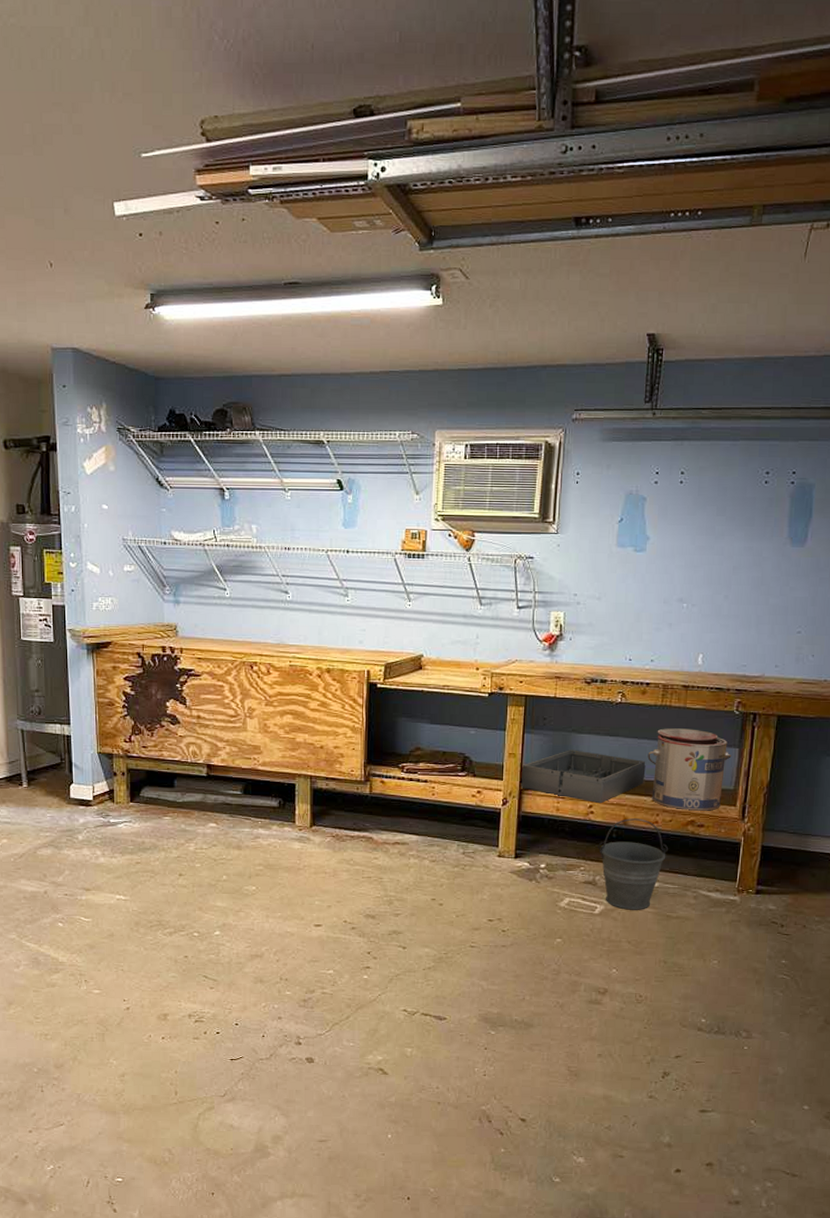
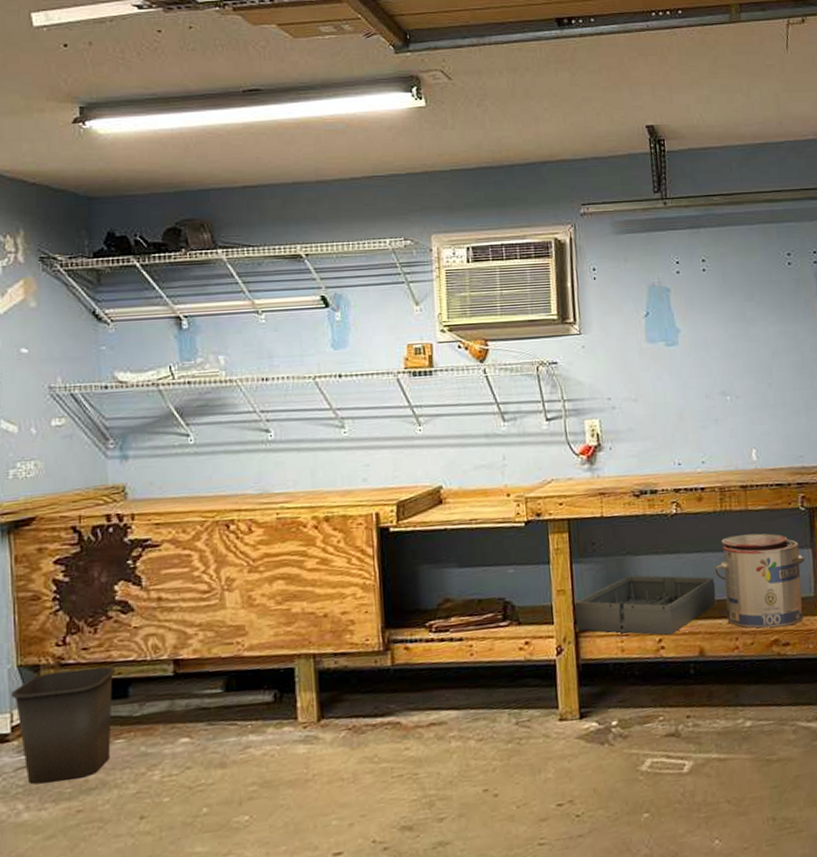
waste bin: none [93,761,166,840] -> present [11,666,116,785]
bucket: present [598,818,669,910] -> none [675,646,756,762]

